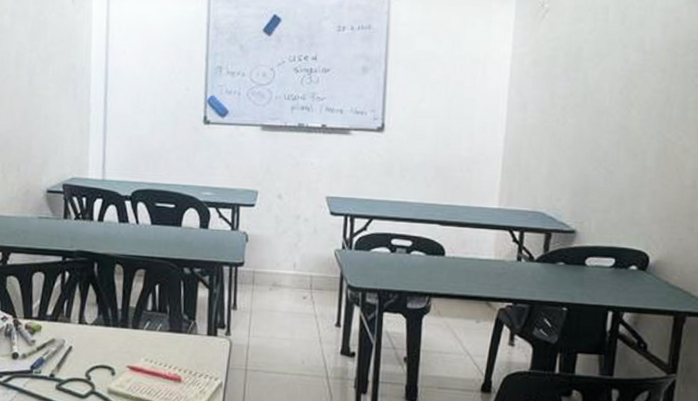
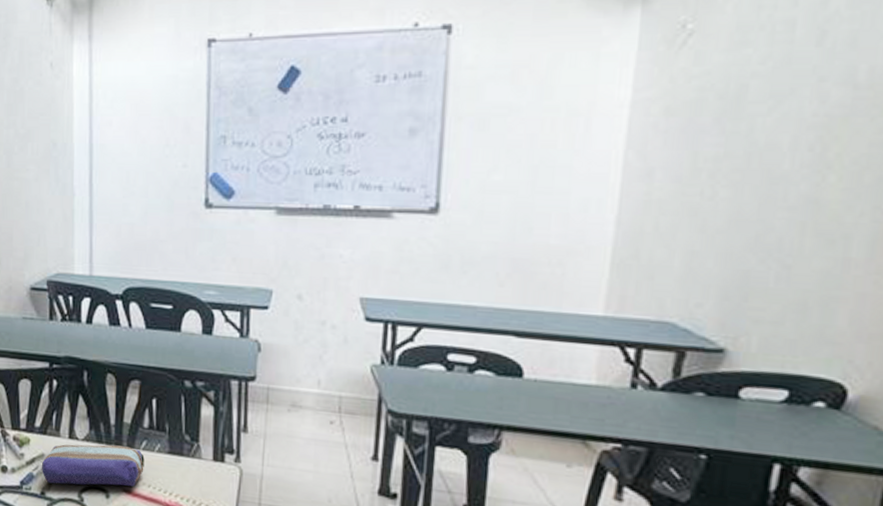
pencil case: none [51,327,148,366] -> present [41,444,145,487]

